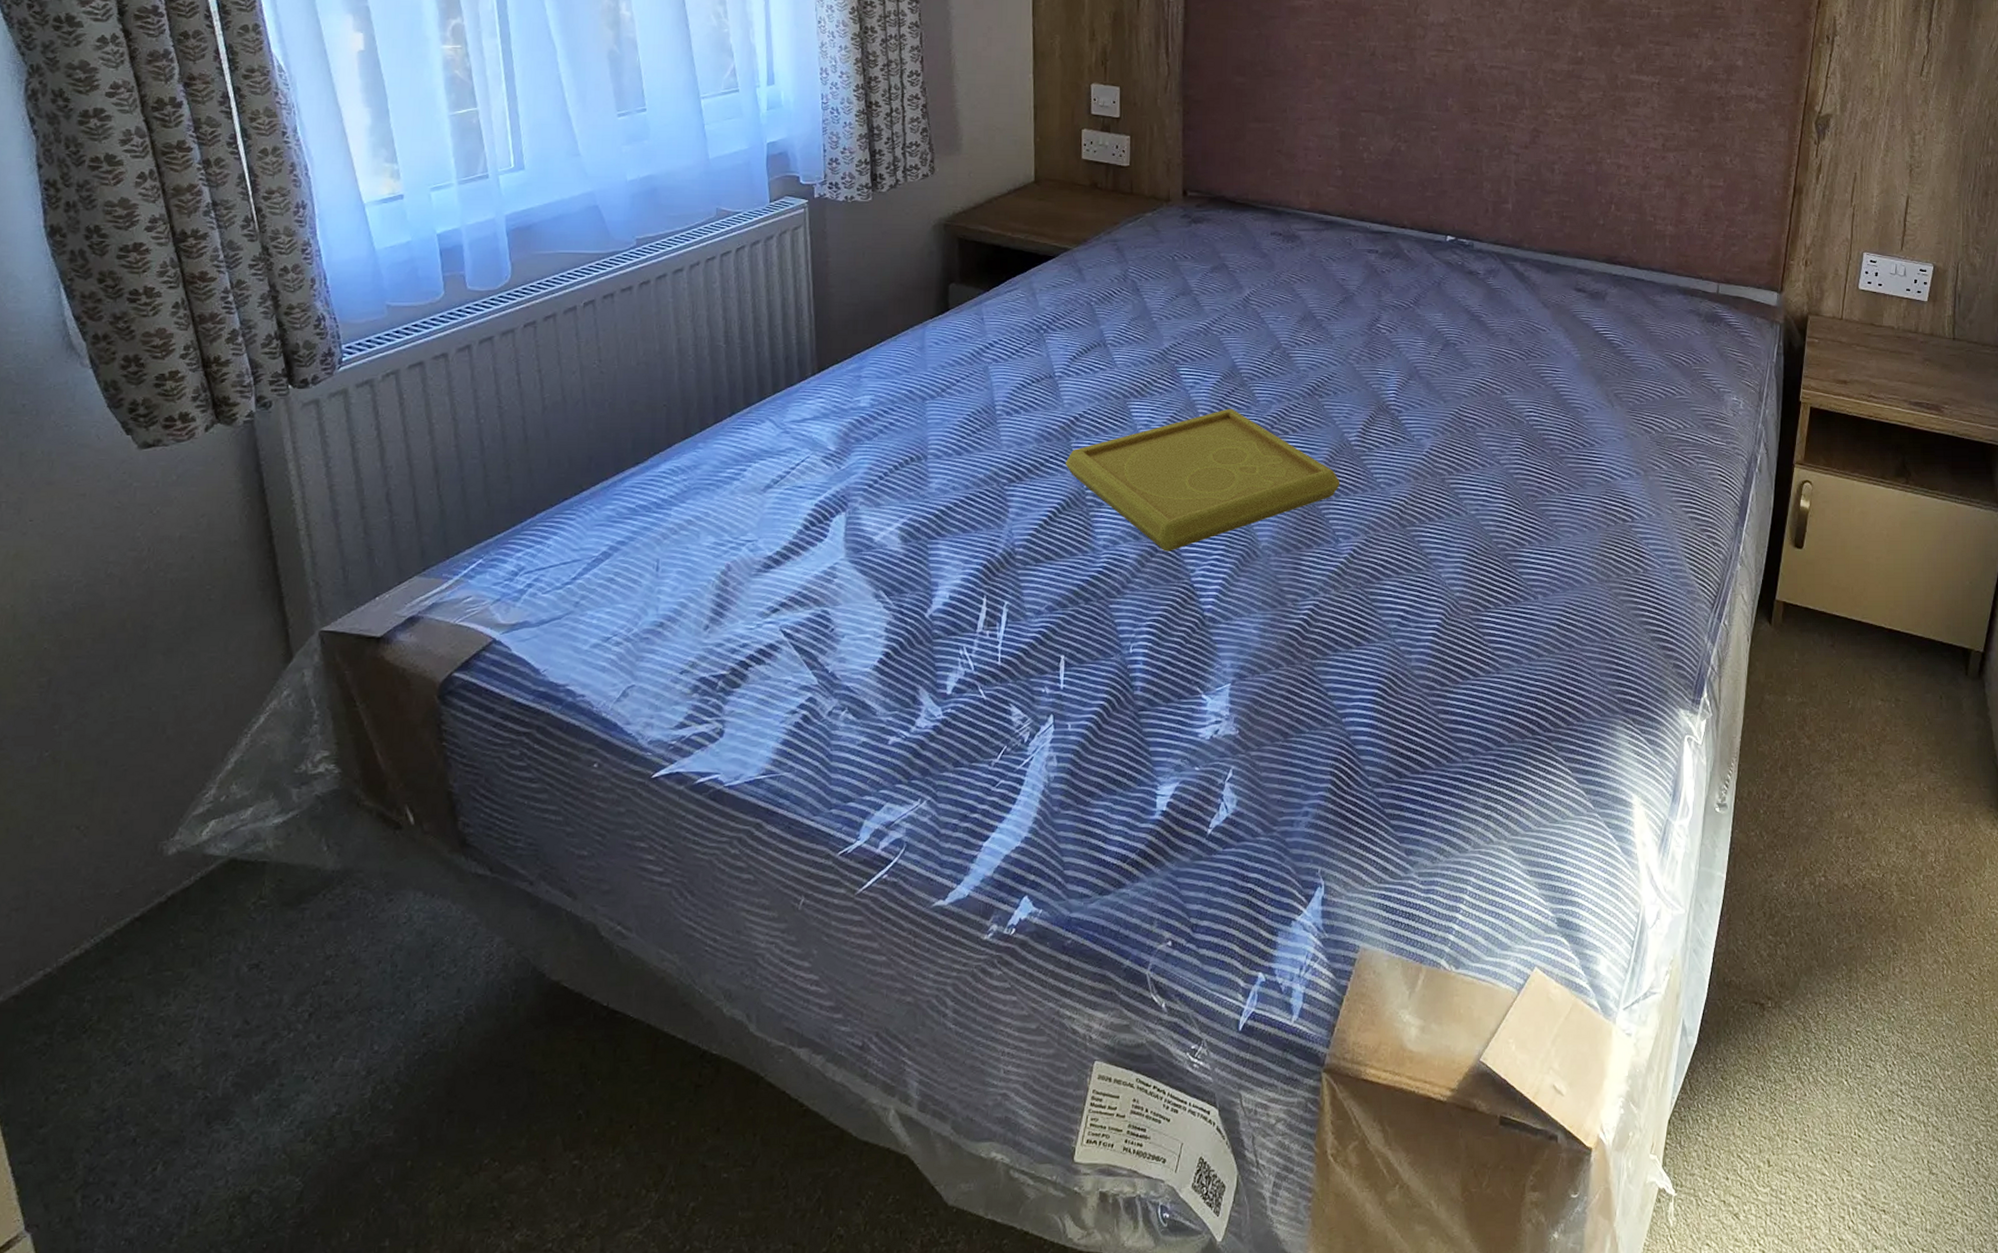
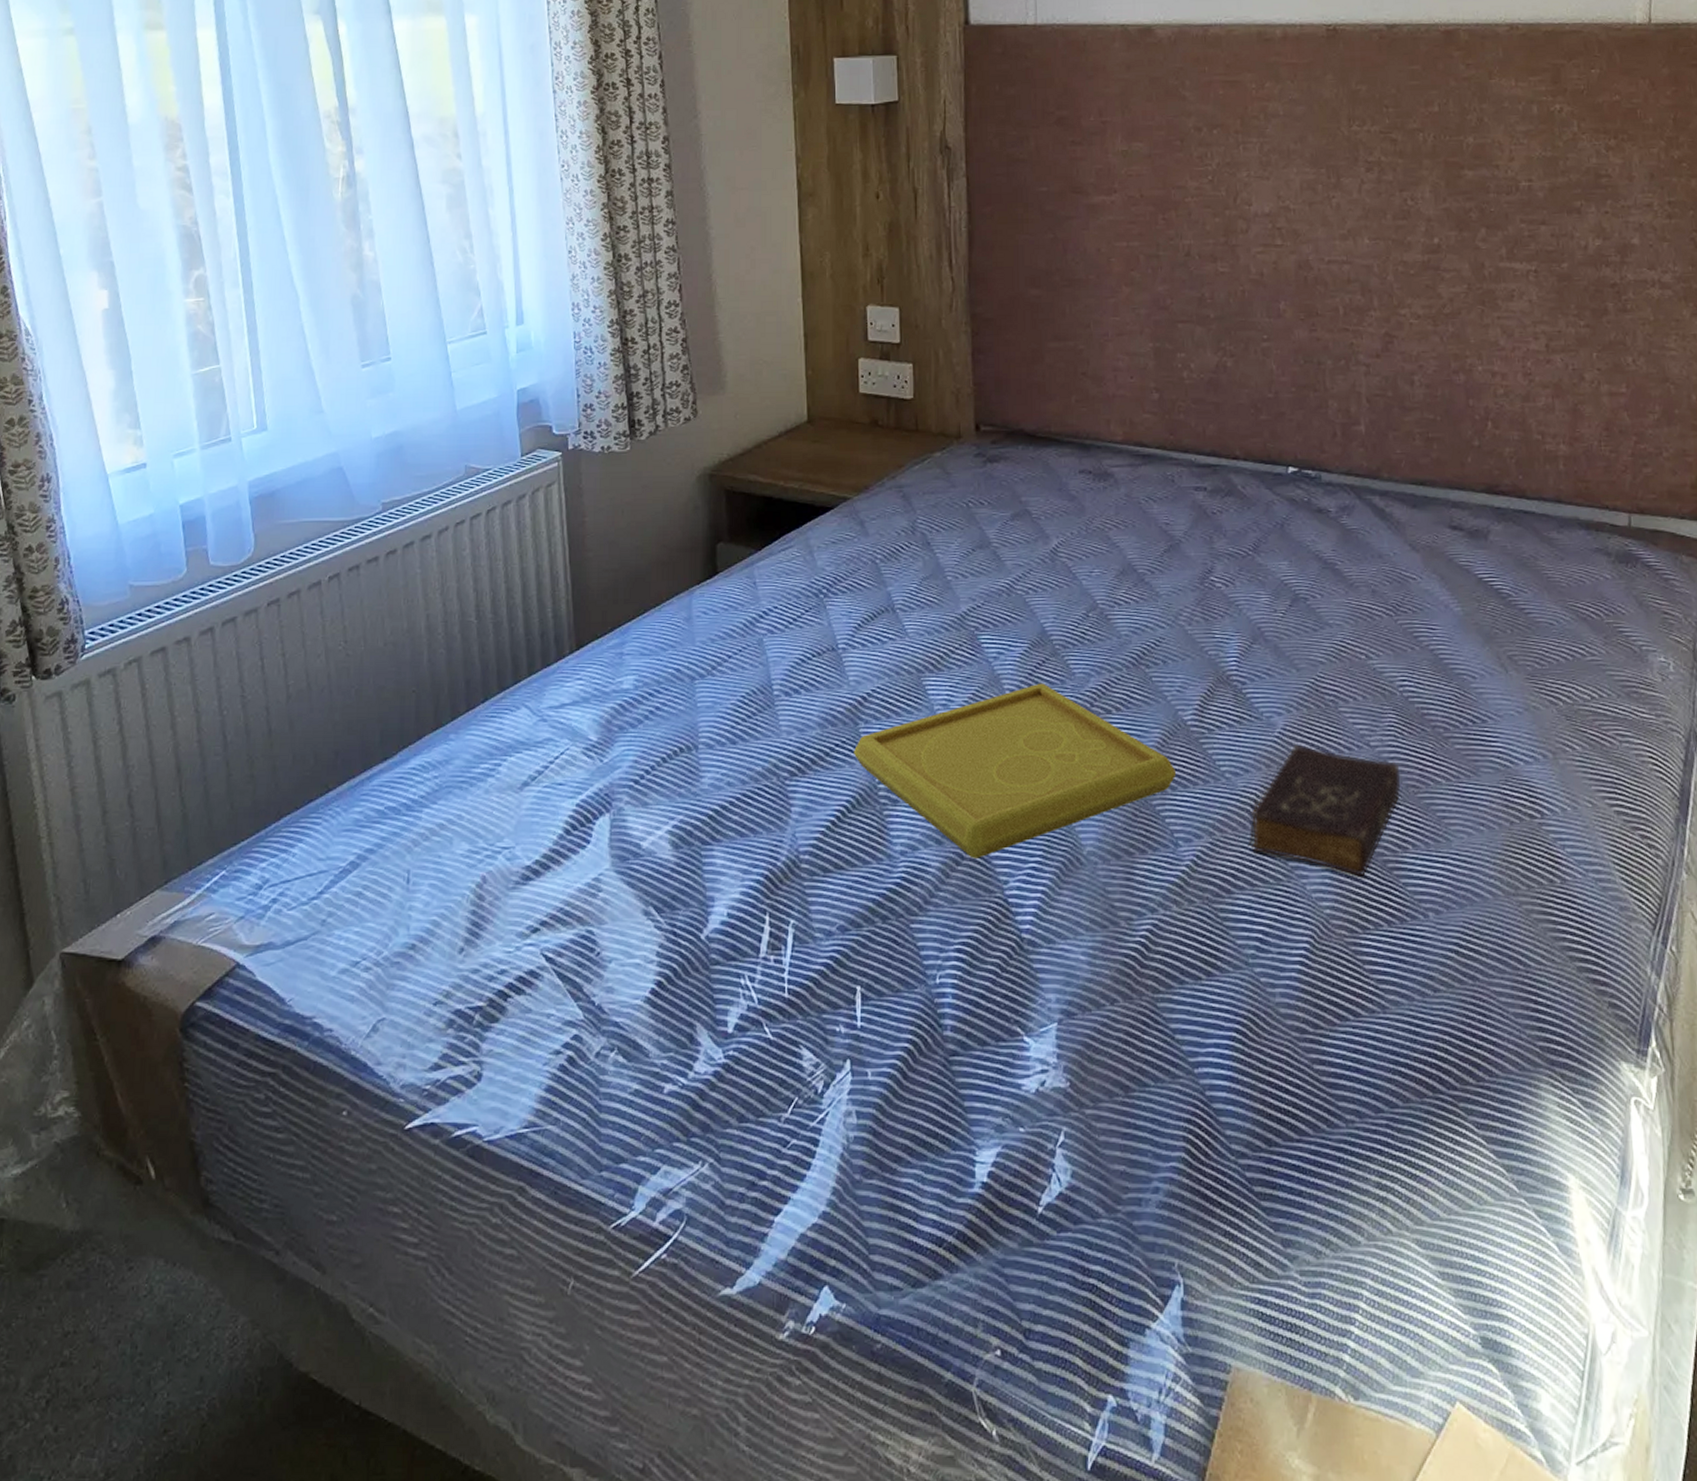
book: none [1399,461,1523,567] -> present [1250,744,1401,877]

